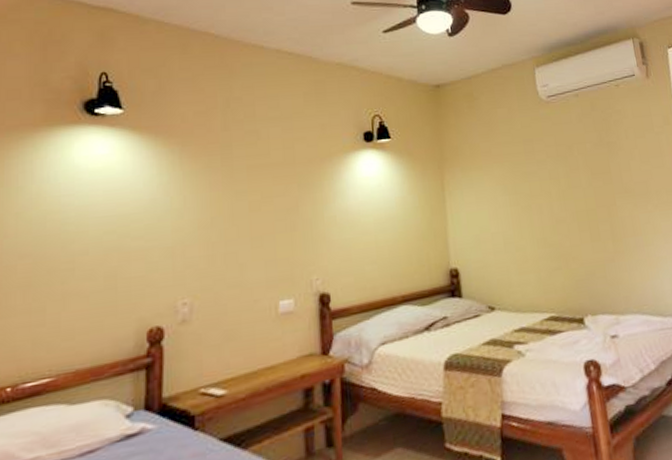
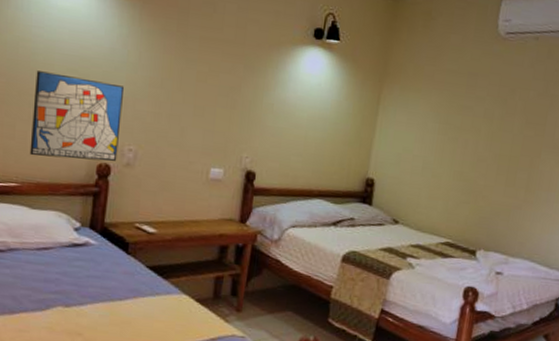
wall art: none [64,235,171,340] -> present [29,71,124,162]

